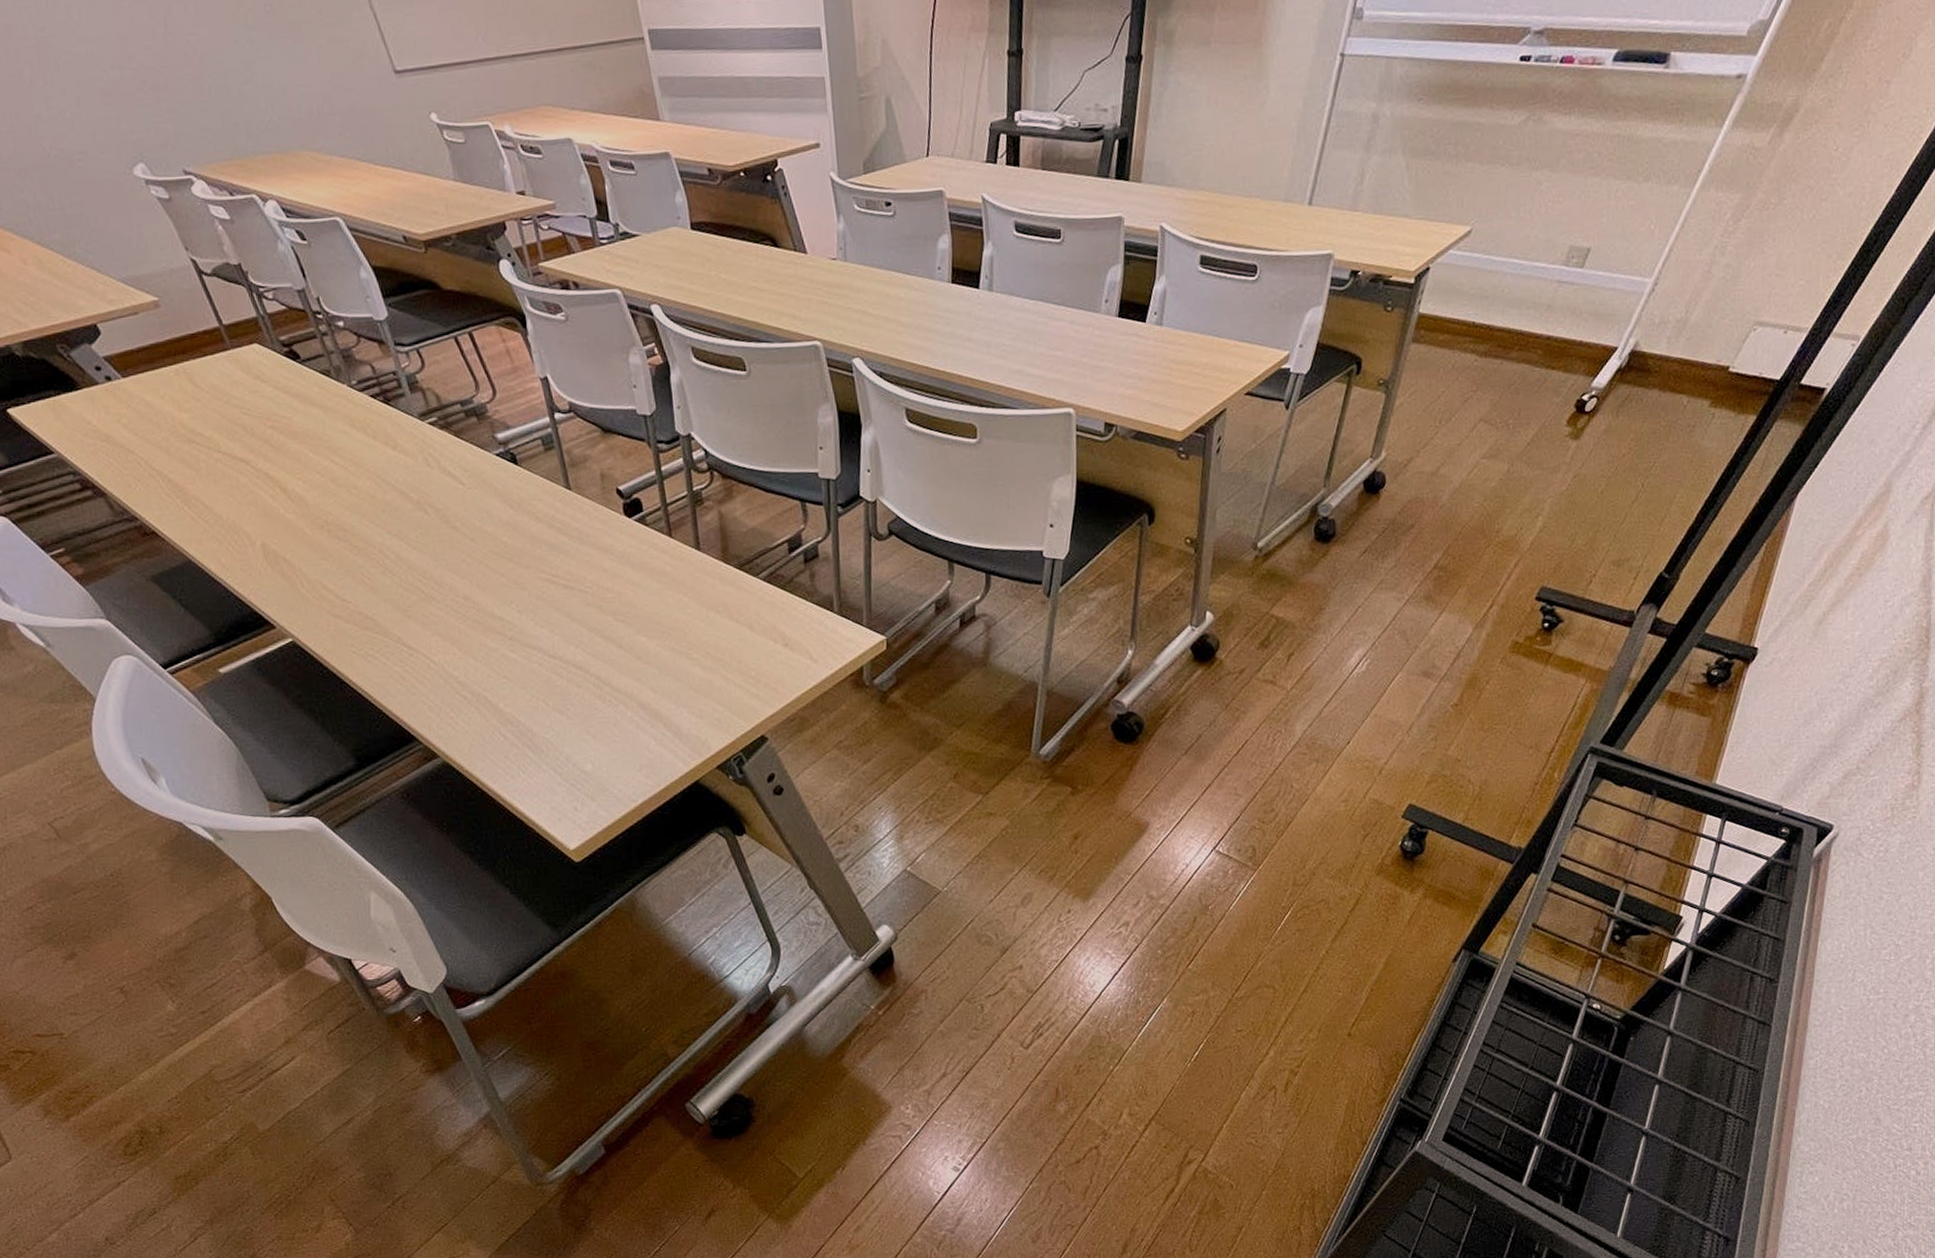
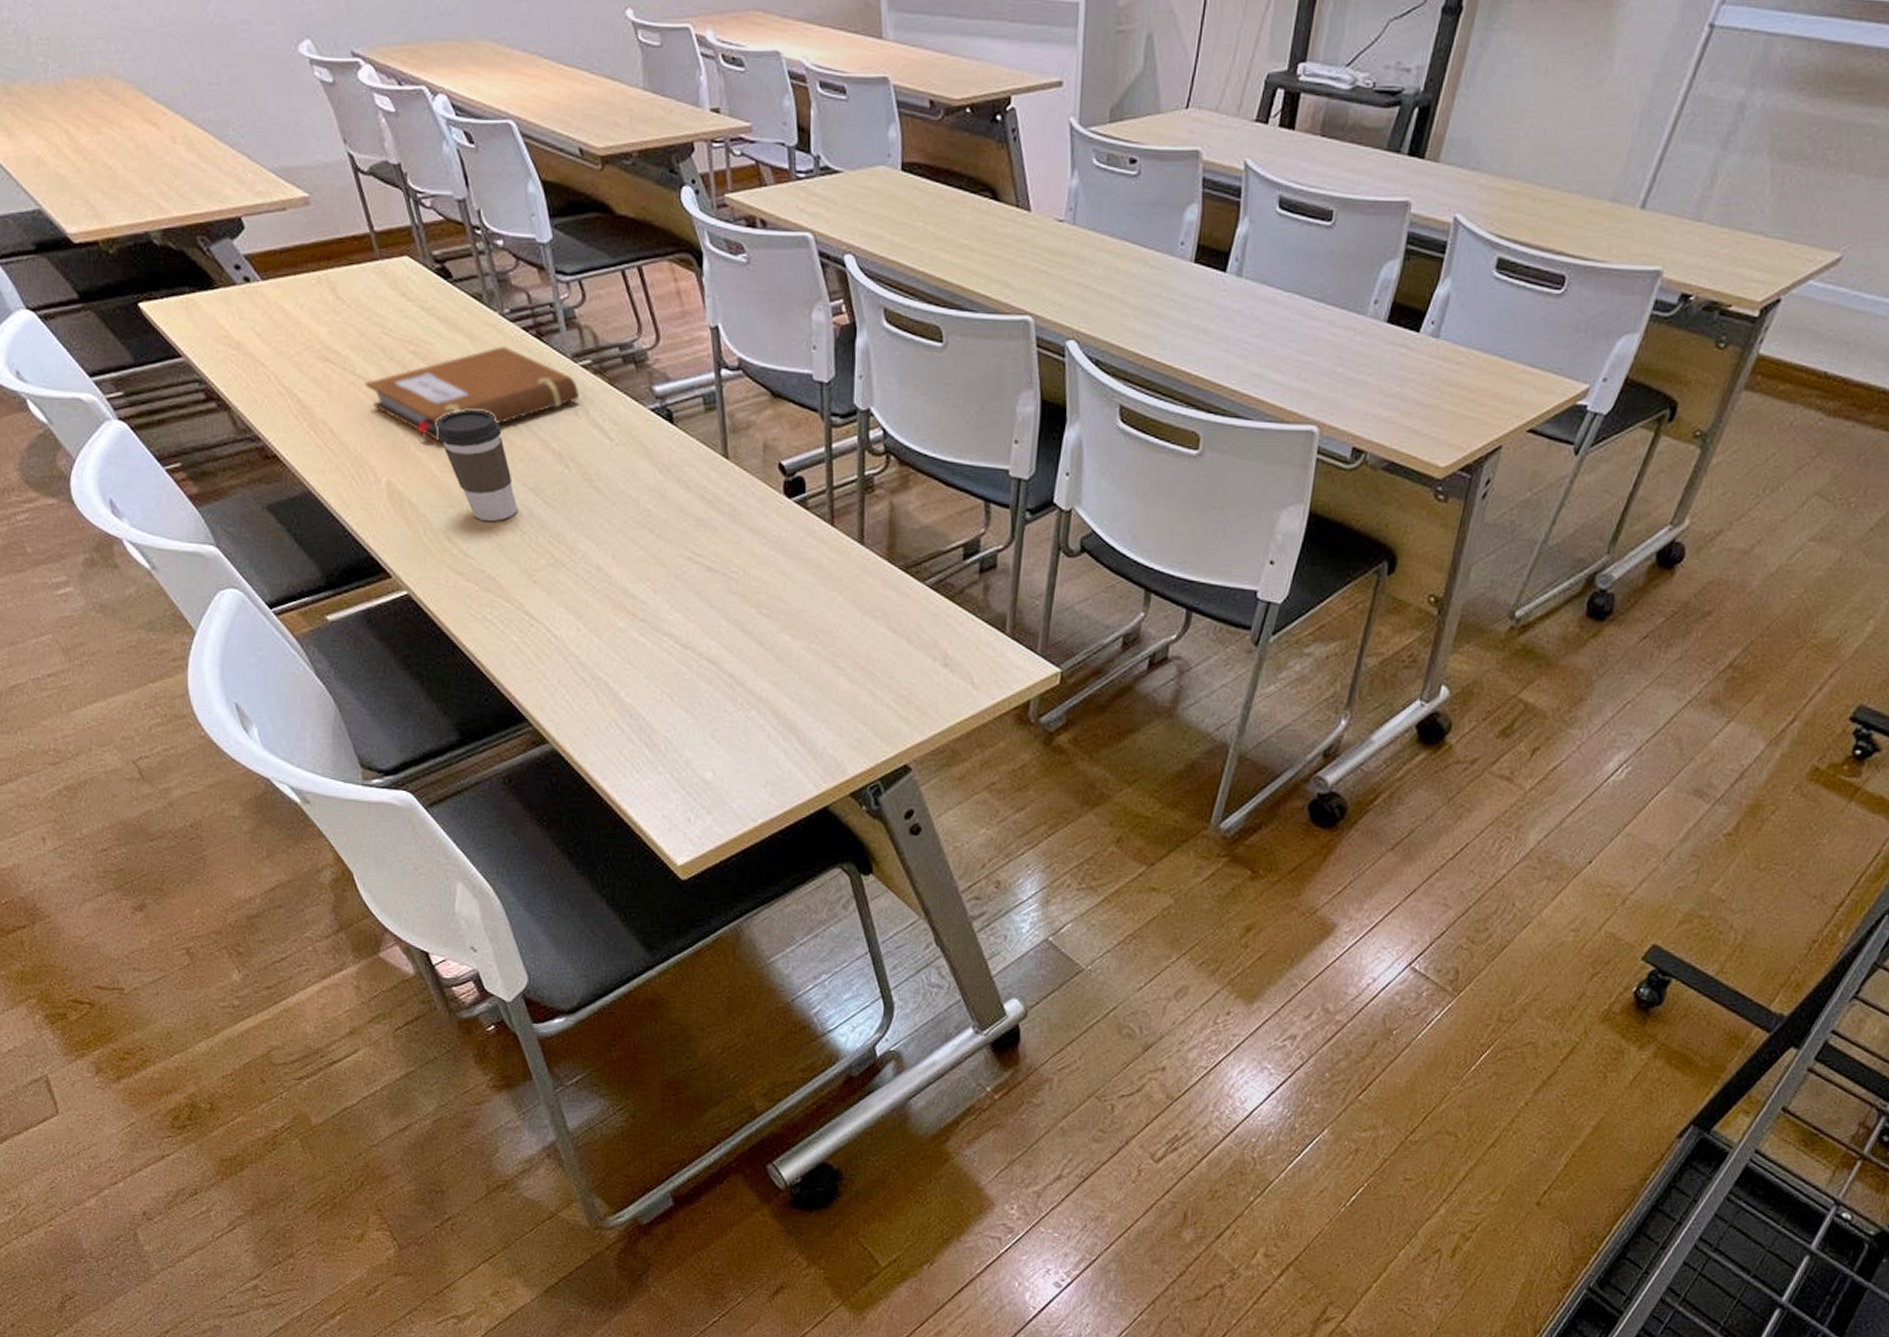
notebook: none [231,412,430,504] -> present [365,345,580,443]
coffee cup: none [301,471,385,569] -> present [437,409,517,522]

